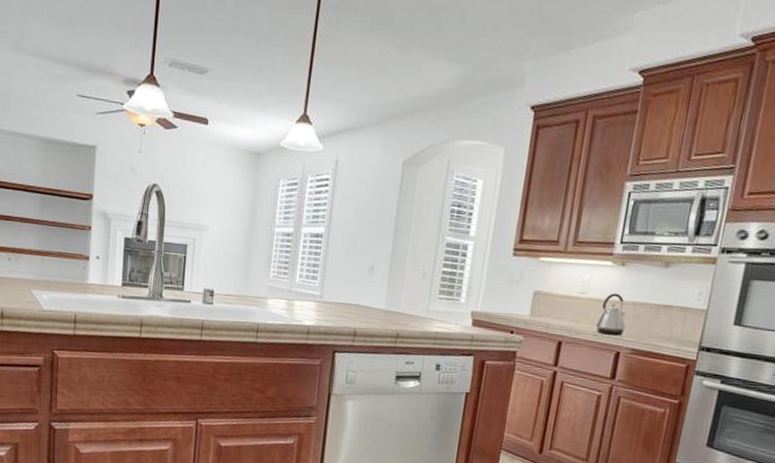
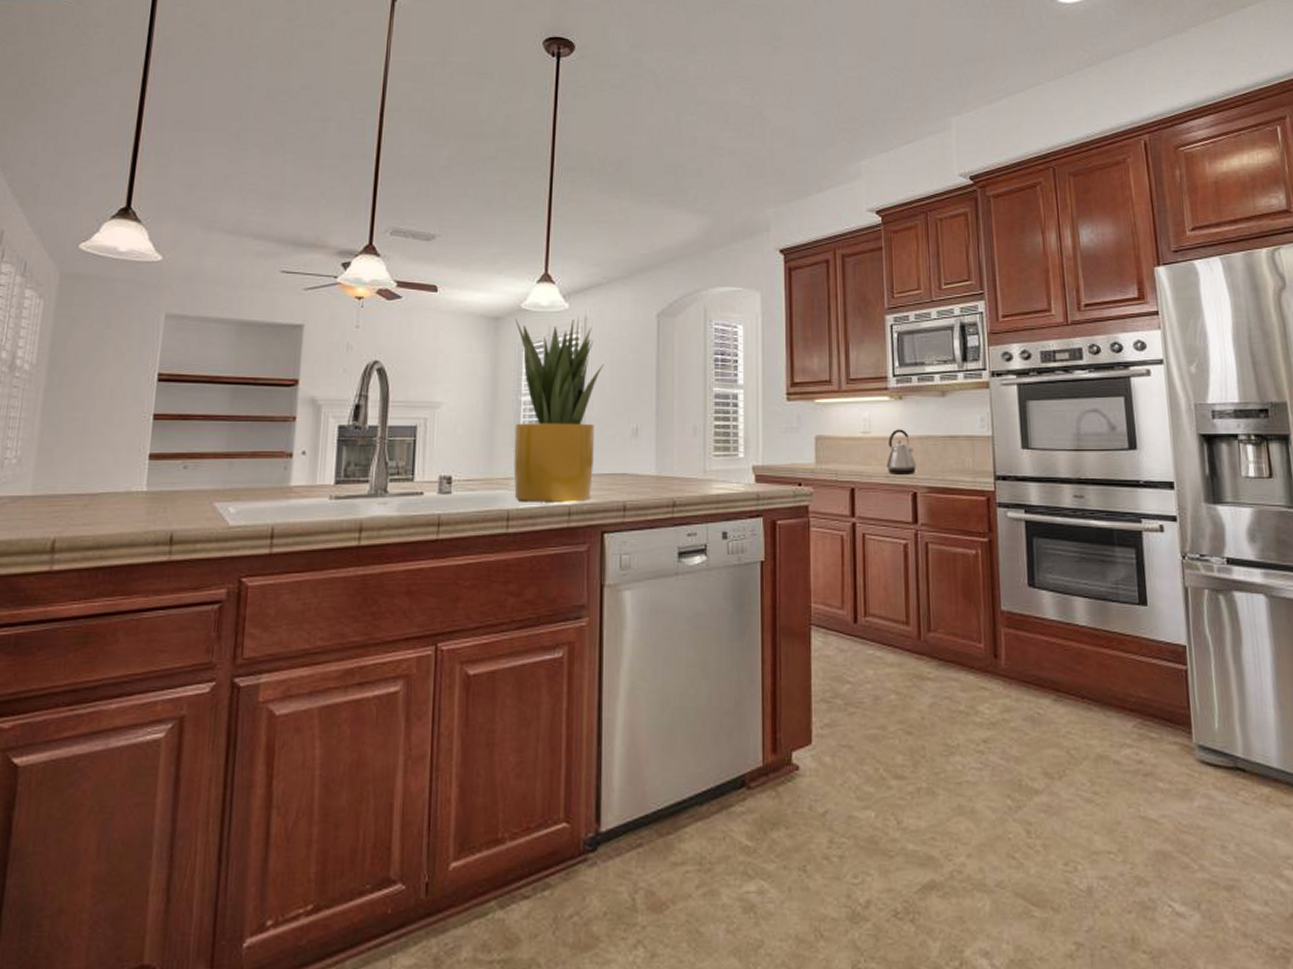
planter: none [263,155,349,324] -> present [513,315,604,502]

